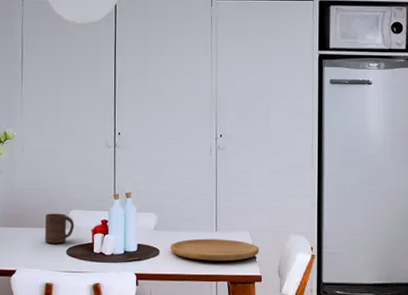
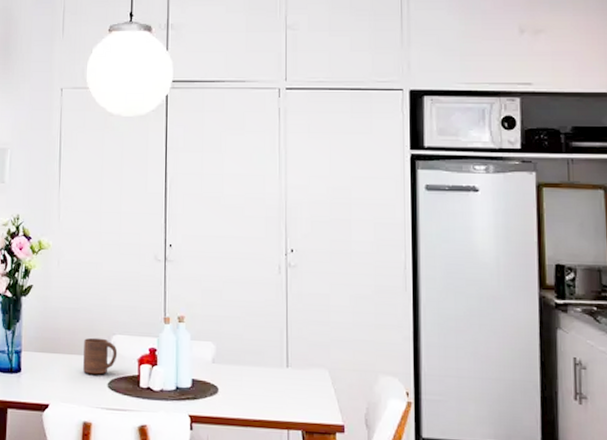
cutting board: present [170,238,260,262] -> none [231,375,342,405]

